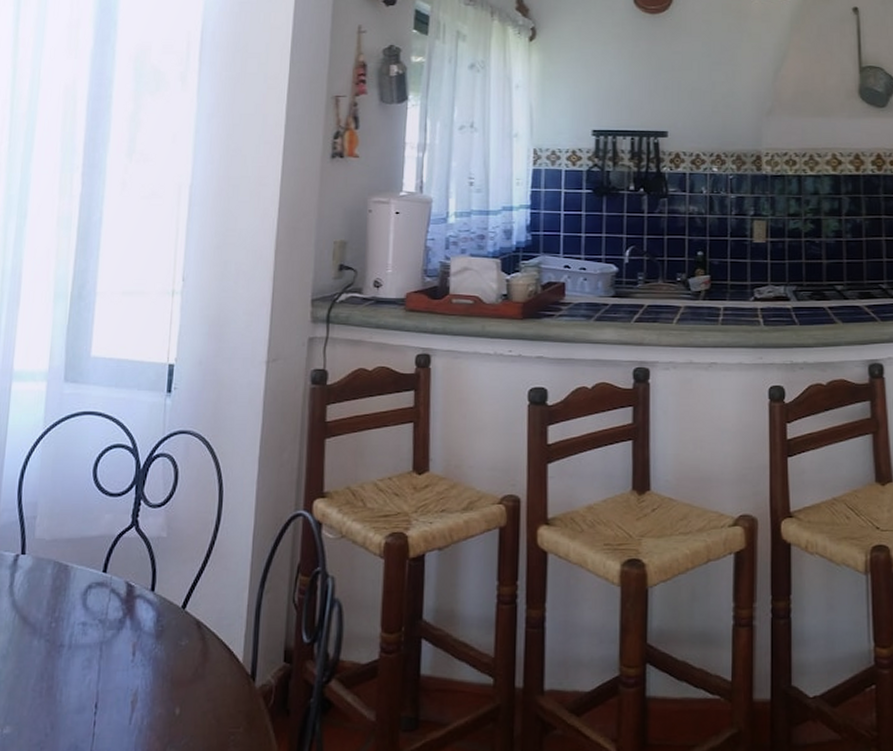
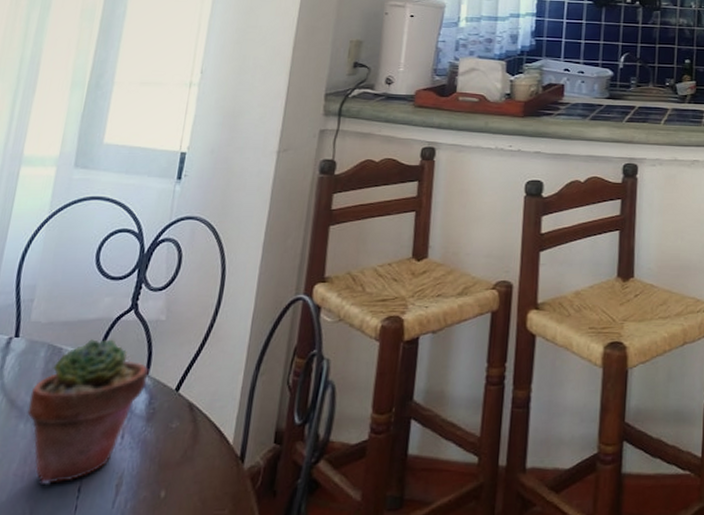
potted succulent: none [40,556,155,701] -> present [27,339,149,486]

